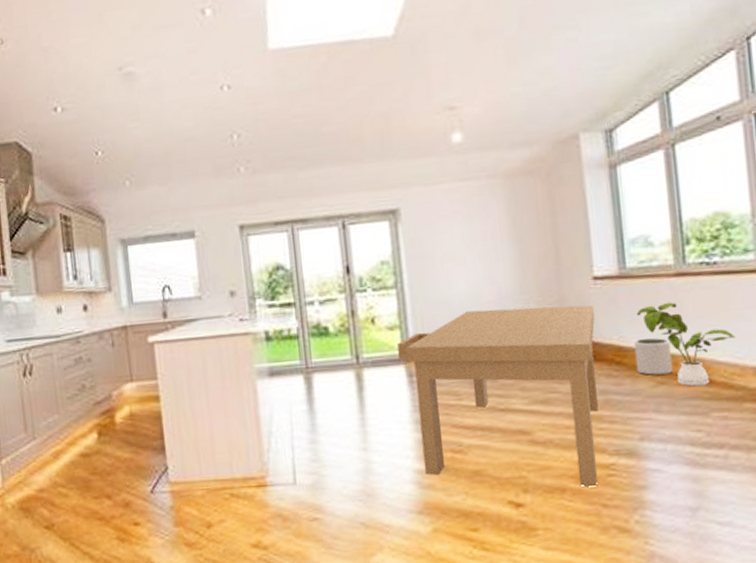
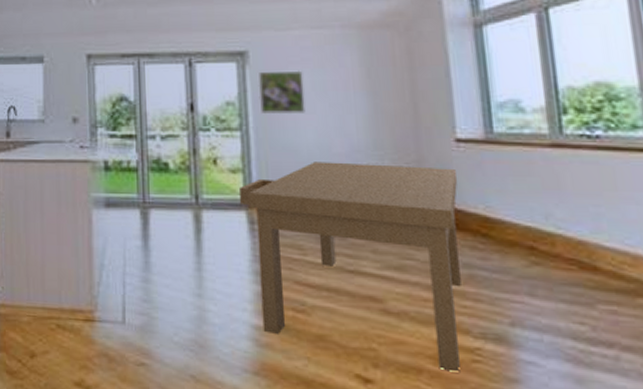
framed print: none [410,224,457,270] -> present [258,70,306,113]
plant pot: present [634,338,673,376] -> none [503,212,549,255]
house plant: present [637,302,735,387] -> none [506,174,624,273]

